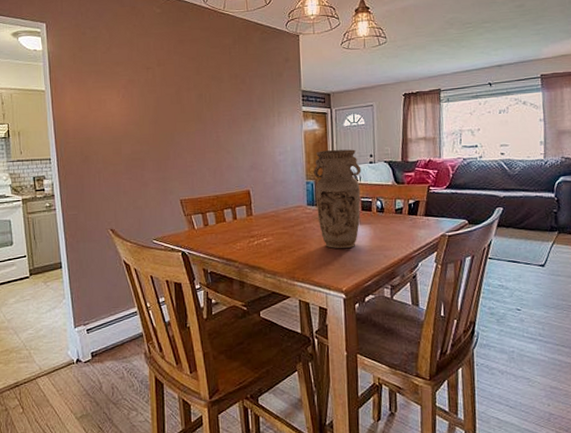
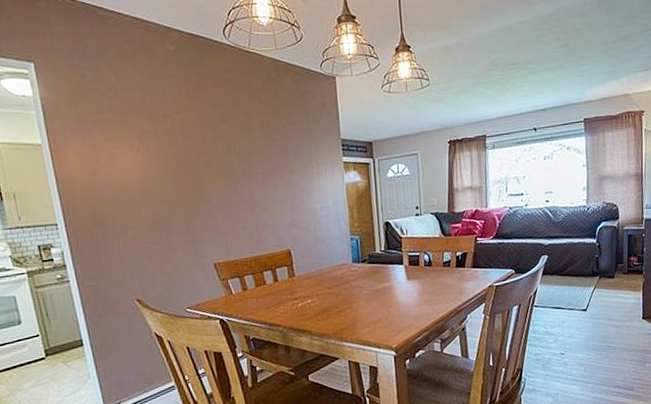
vase: present [314,149,361,249] -> none [358,201,408,306]

